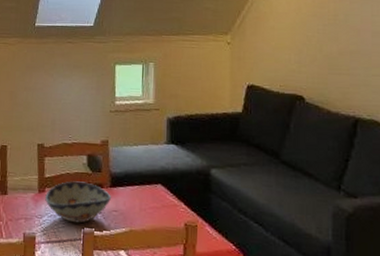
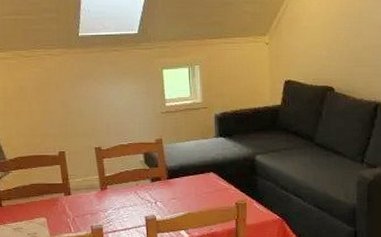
decorative bowl: present [45,181,112,224] -> none [108,177,170,213]

